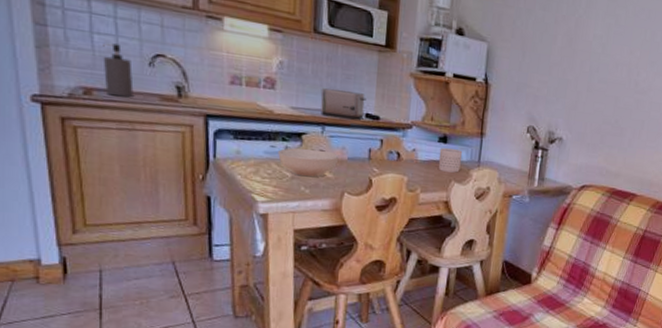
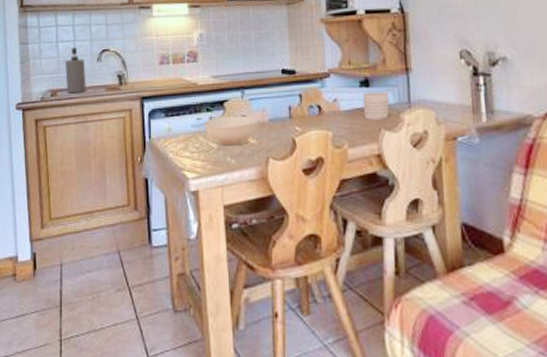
toaster: present [320,87,367,120] -> none [237,49,281,80]

